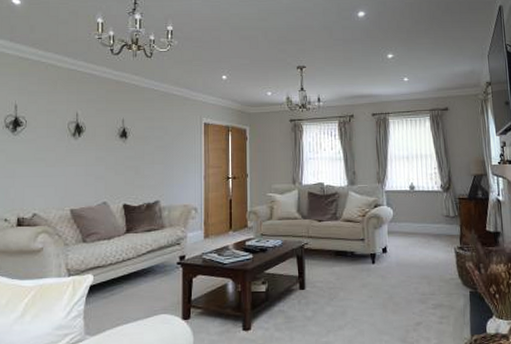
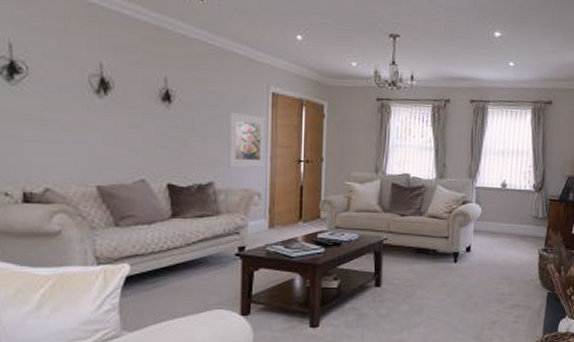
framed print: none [170,141,201,188] -> present [228,112,267,168]

